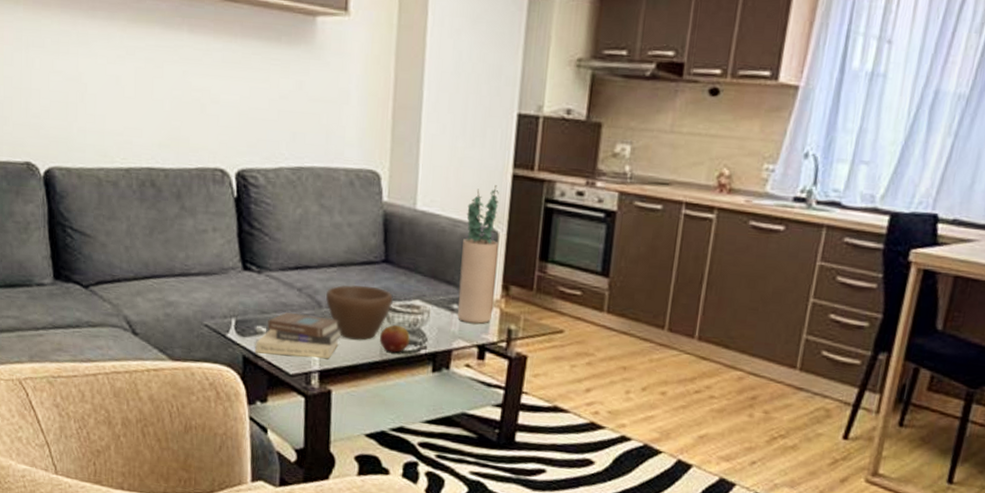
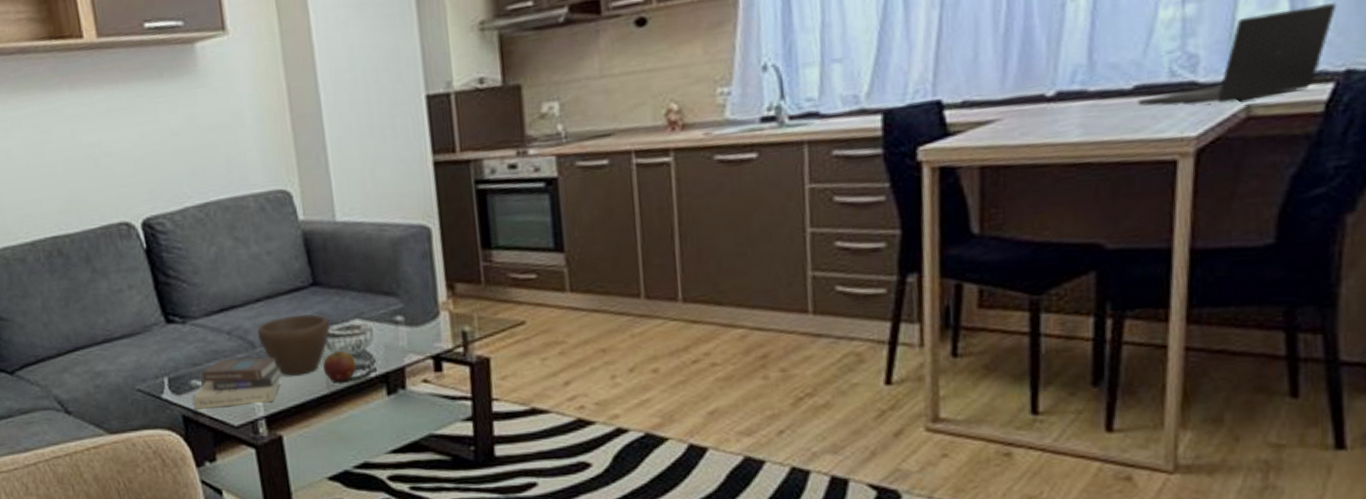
vase: present [457,185,499,324] -> none [391,177,441,334]

